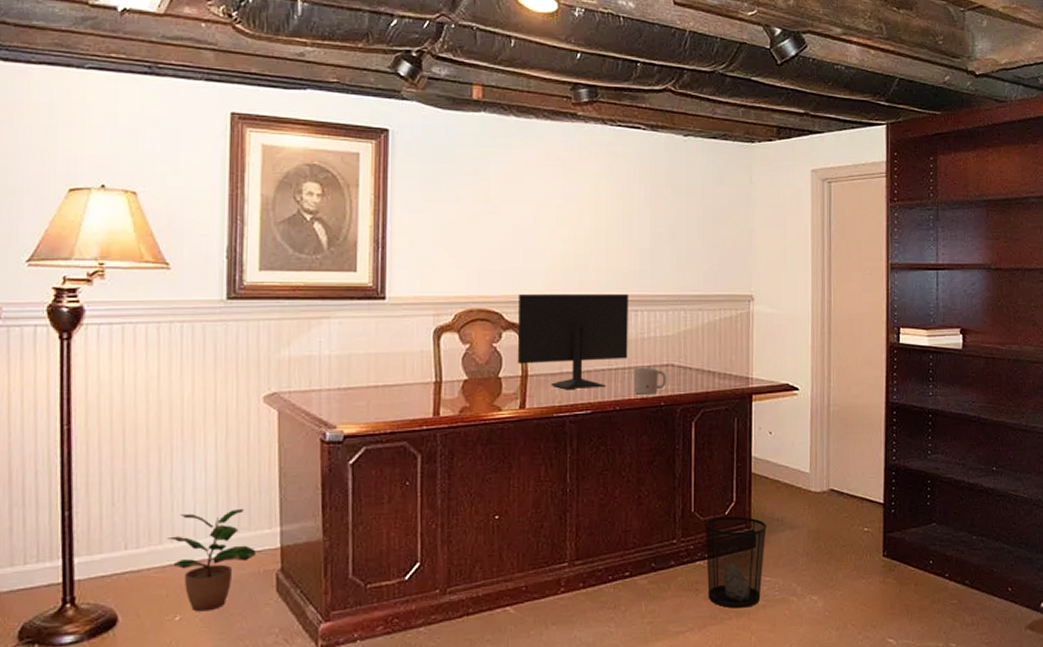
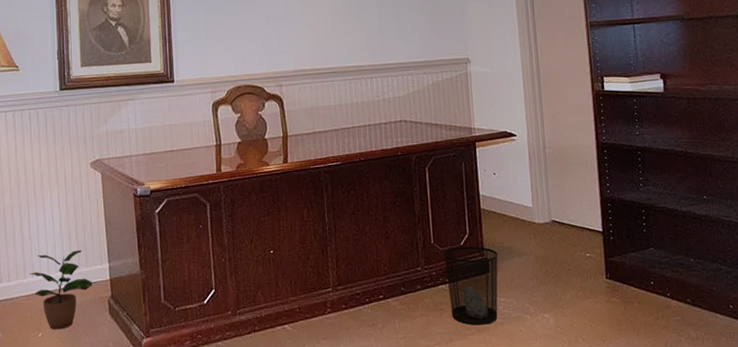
computer monitor: present [517,293,629,390] -> none [276,64,368,146]
mug: present [634,368,666,396] -> none [373,124,401,148]

